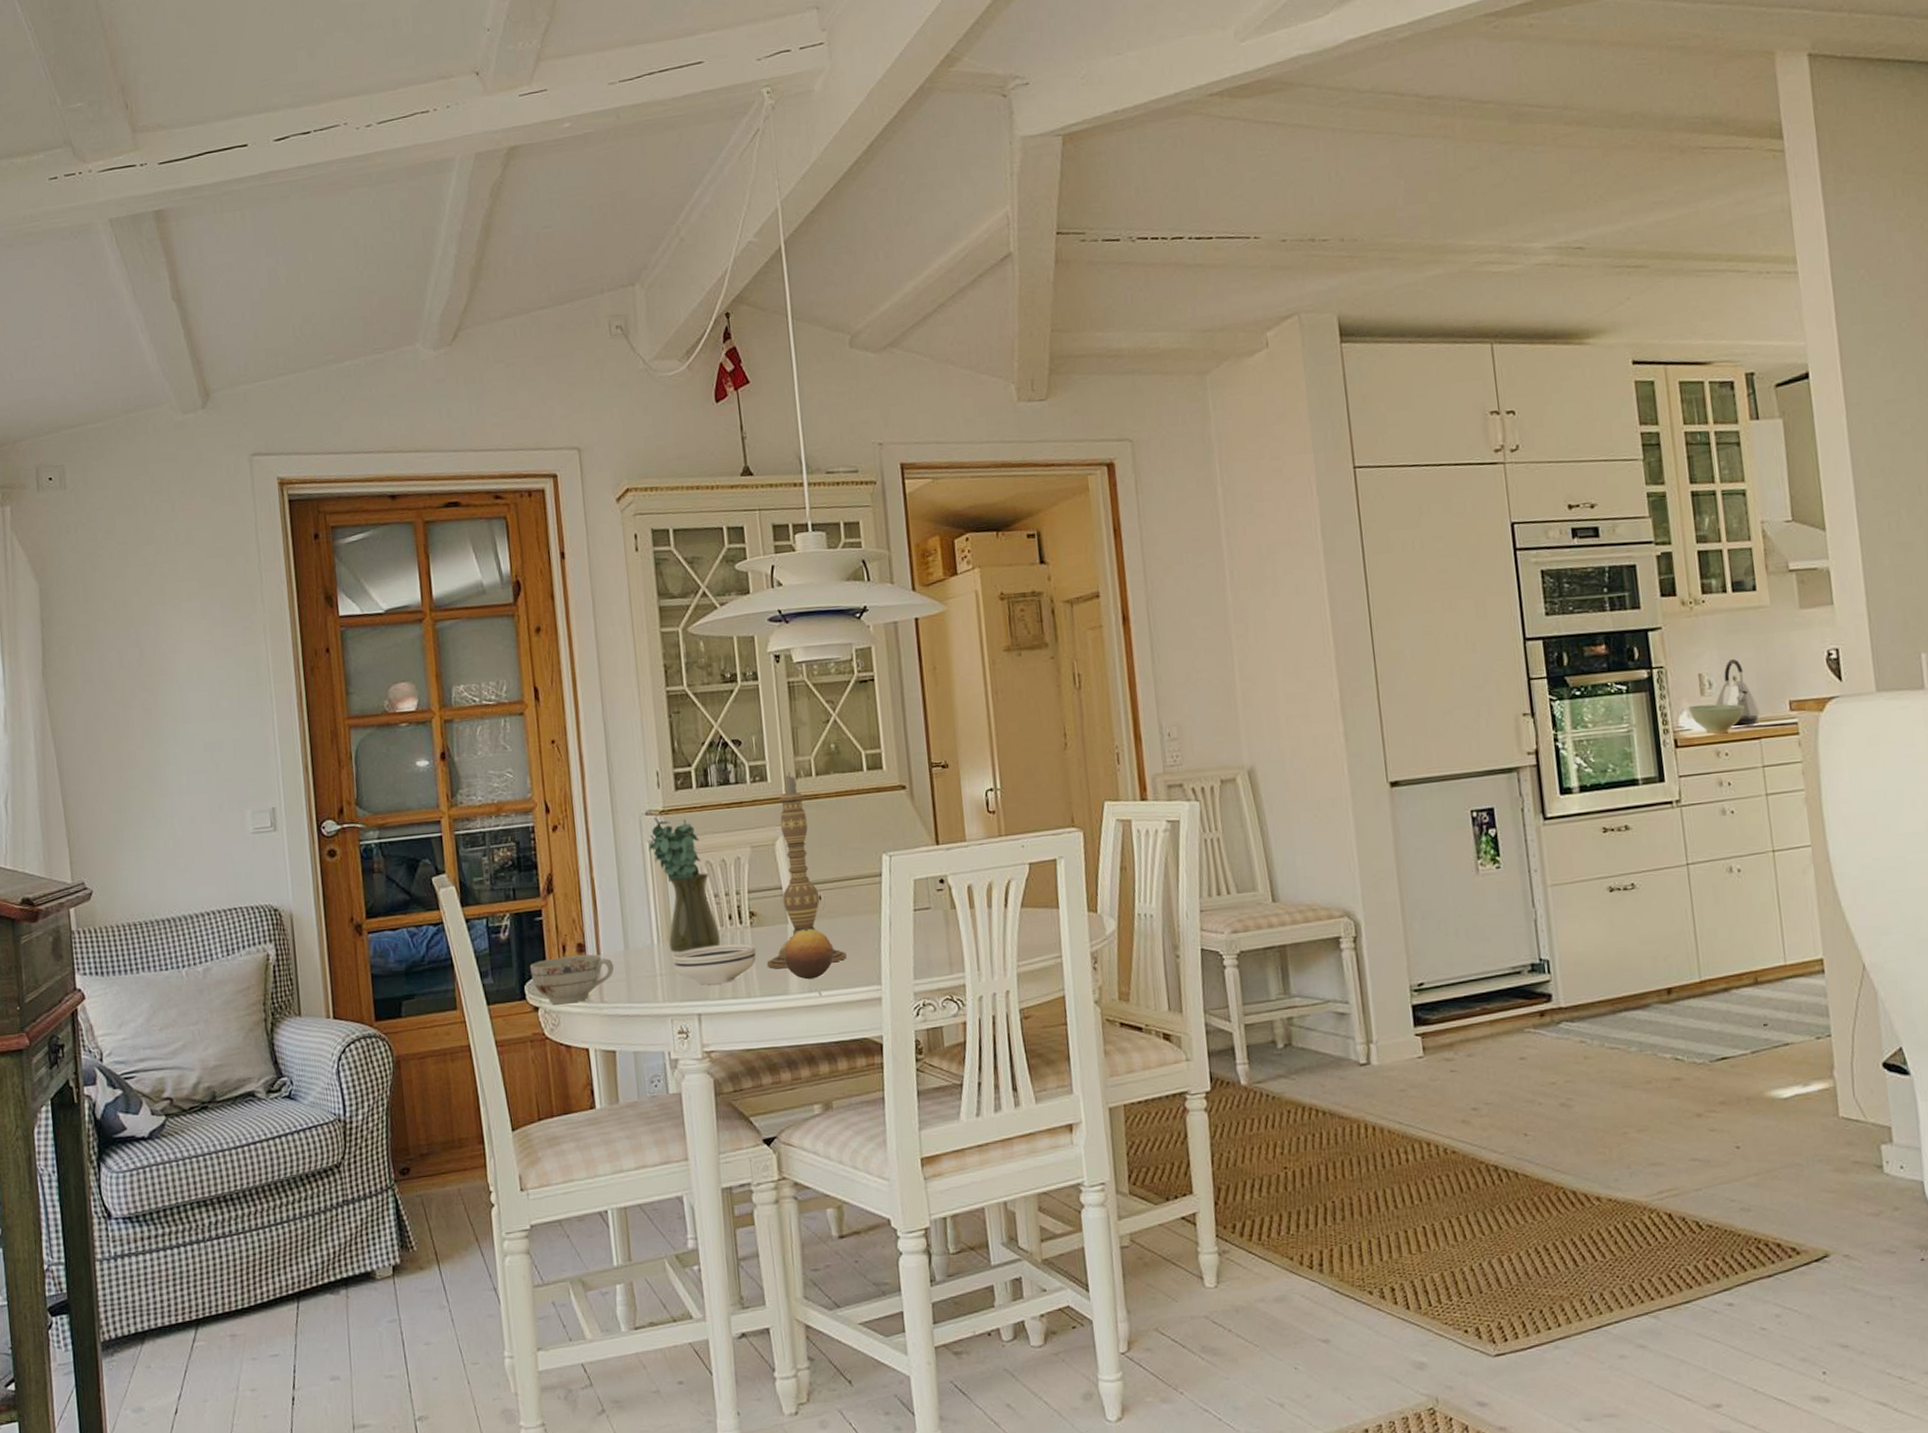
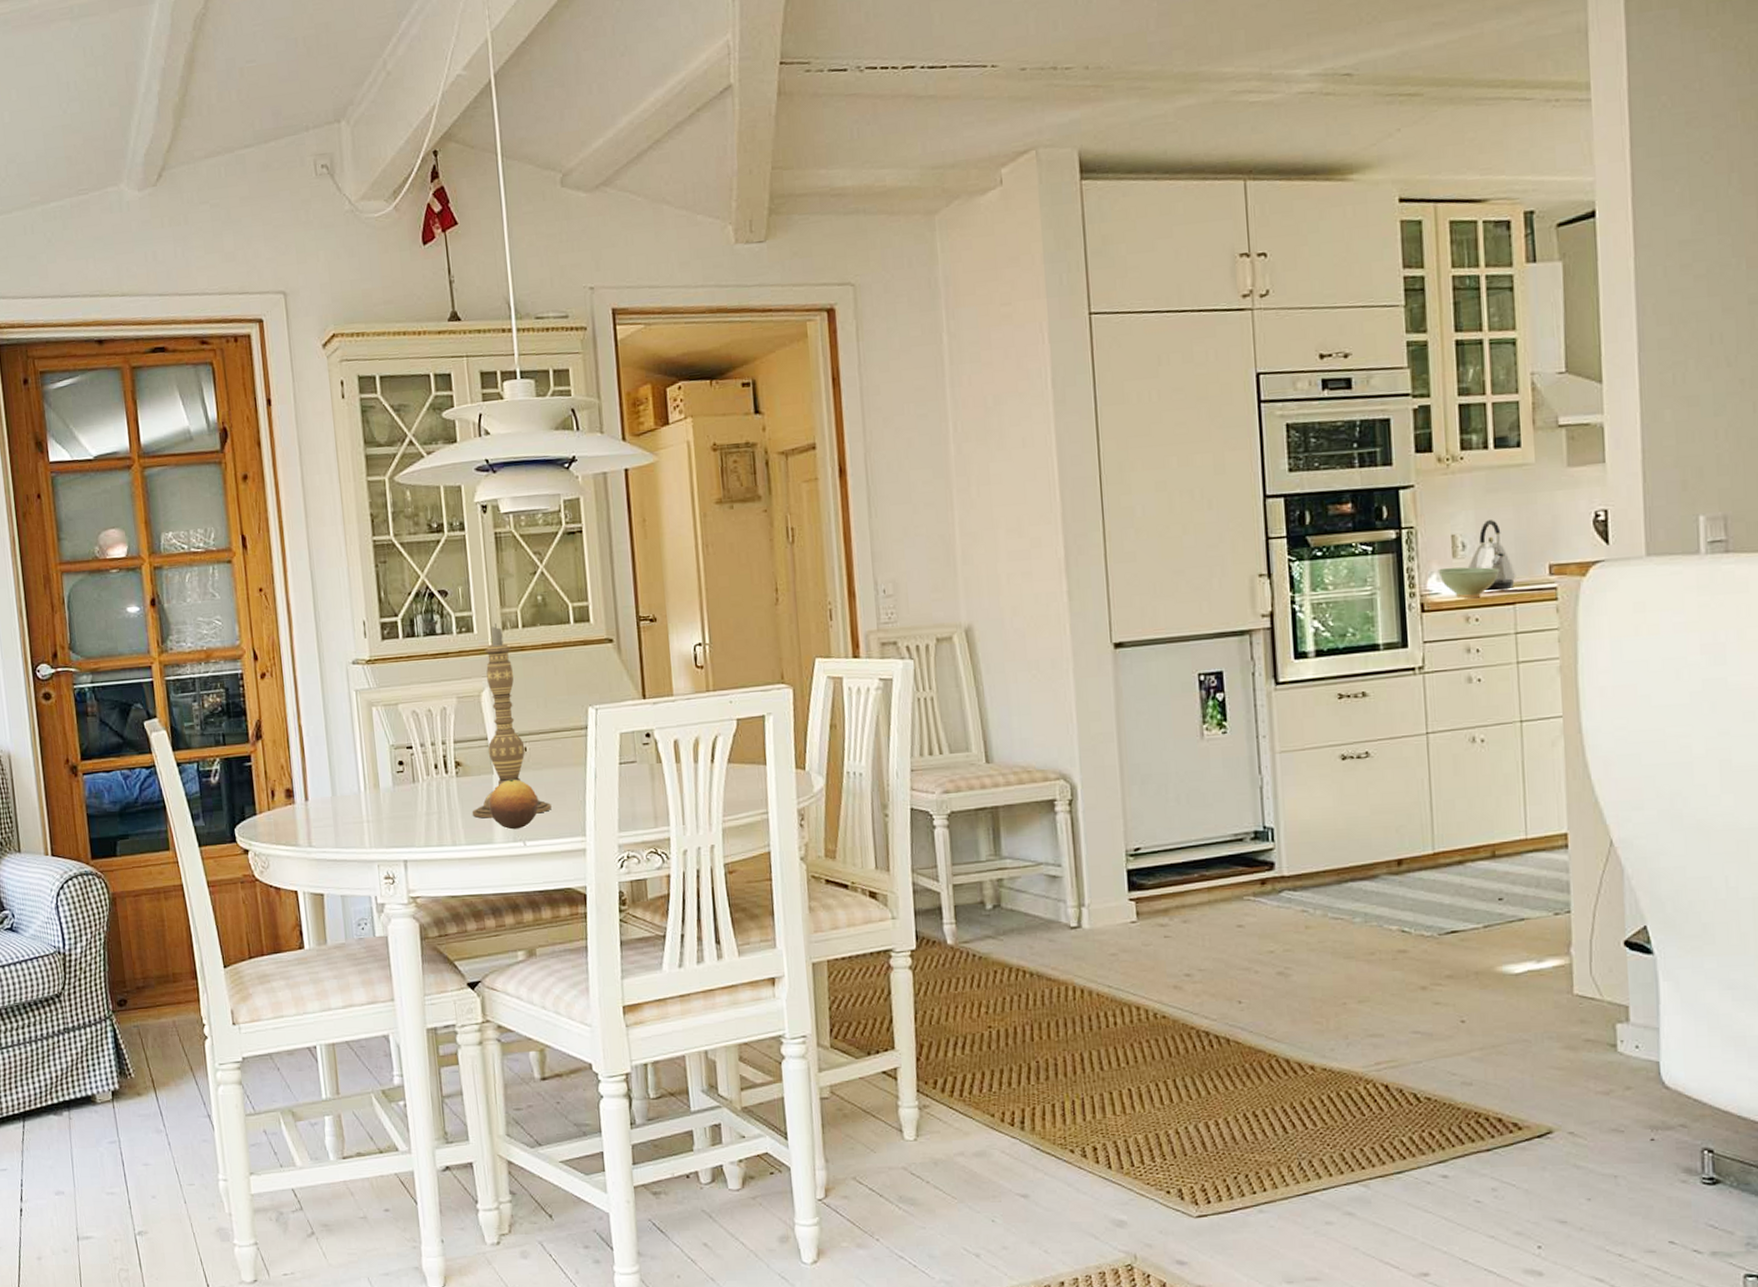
teacup: present [530,954,615,1005] -> none [240,799,322,848]
vase: present [649,817,721,956] -> none [355,666,427,803]
bowl: present [672,943,757,985] -> none [379,792,462,833]

